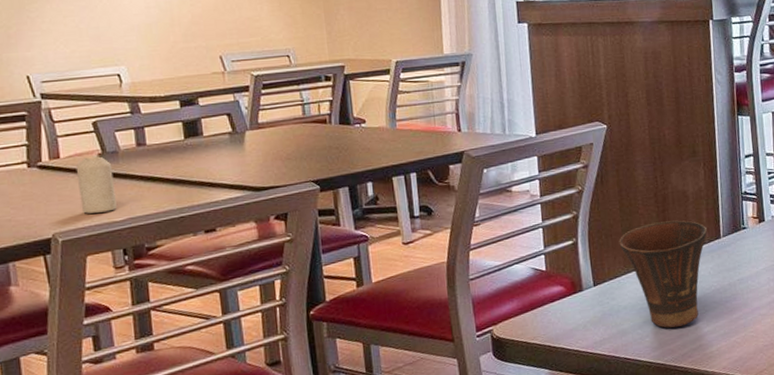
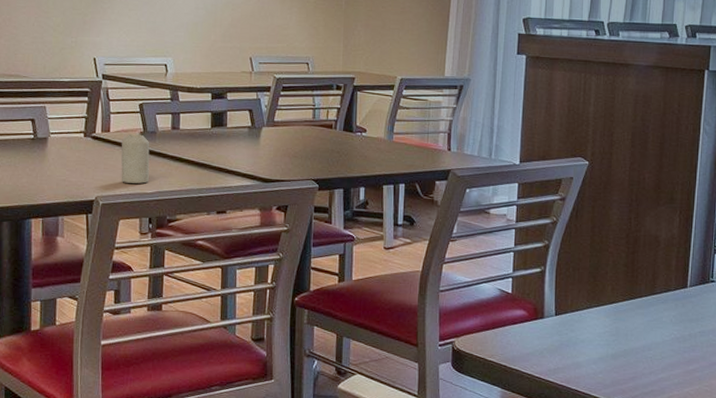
cup: present [619,220,707,328] -> none [585,263,674,369]

